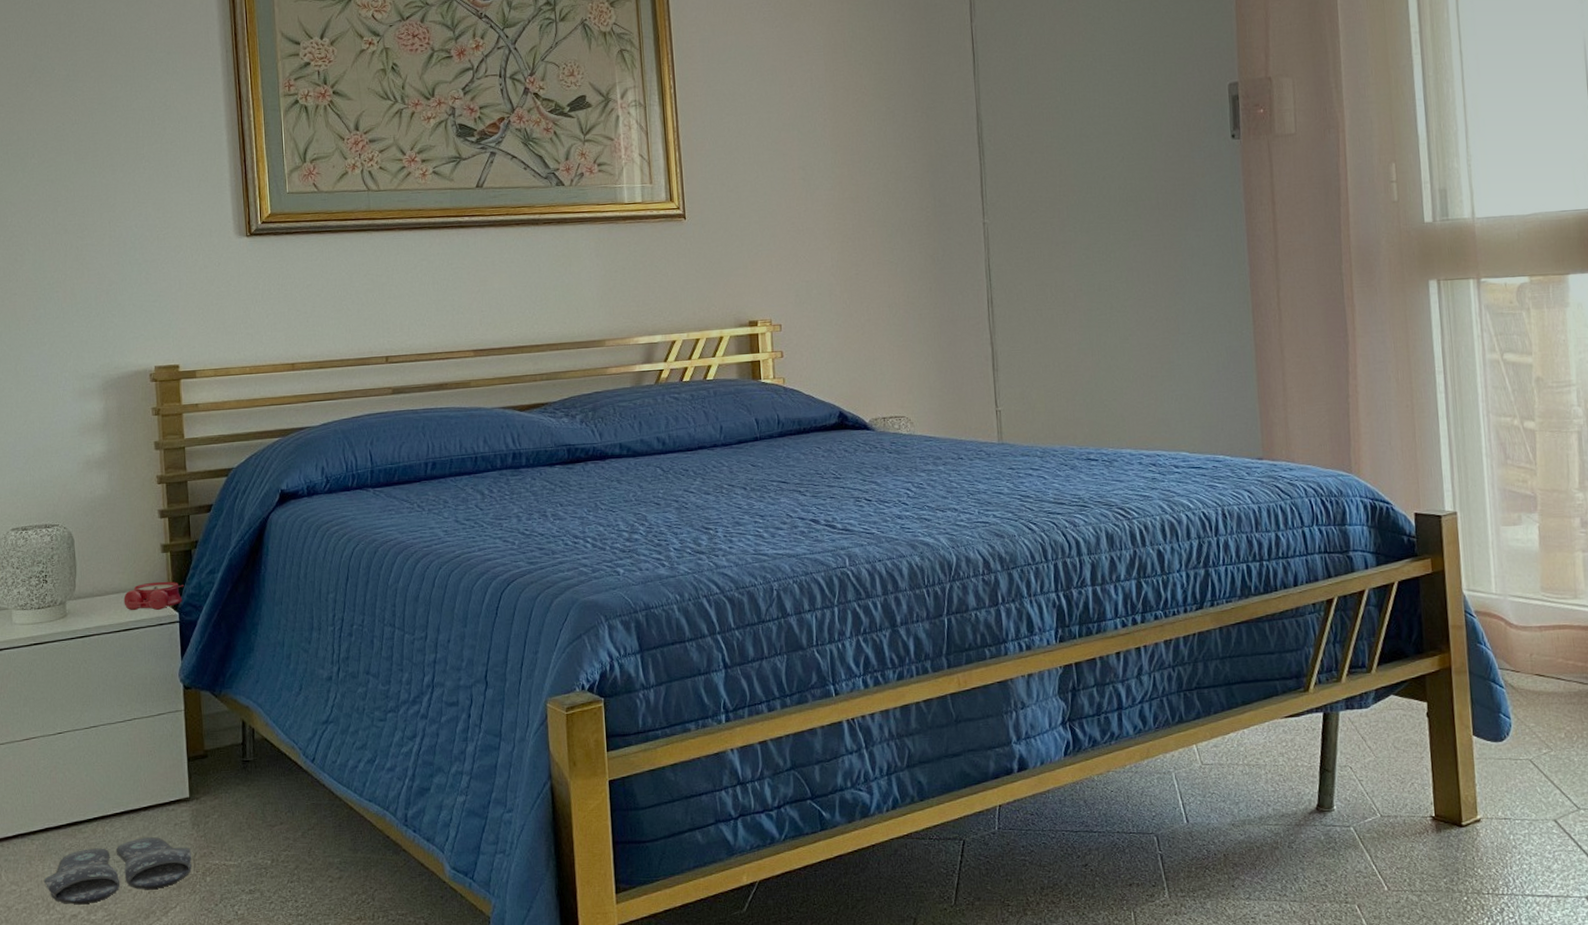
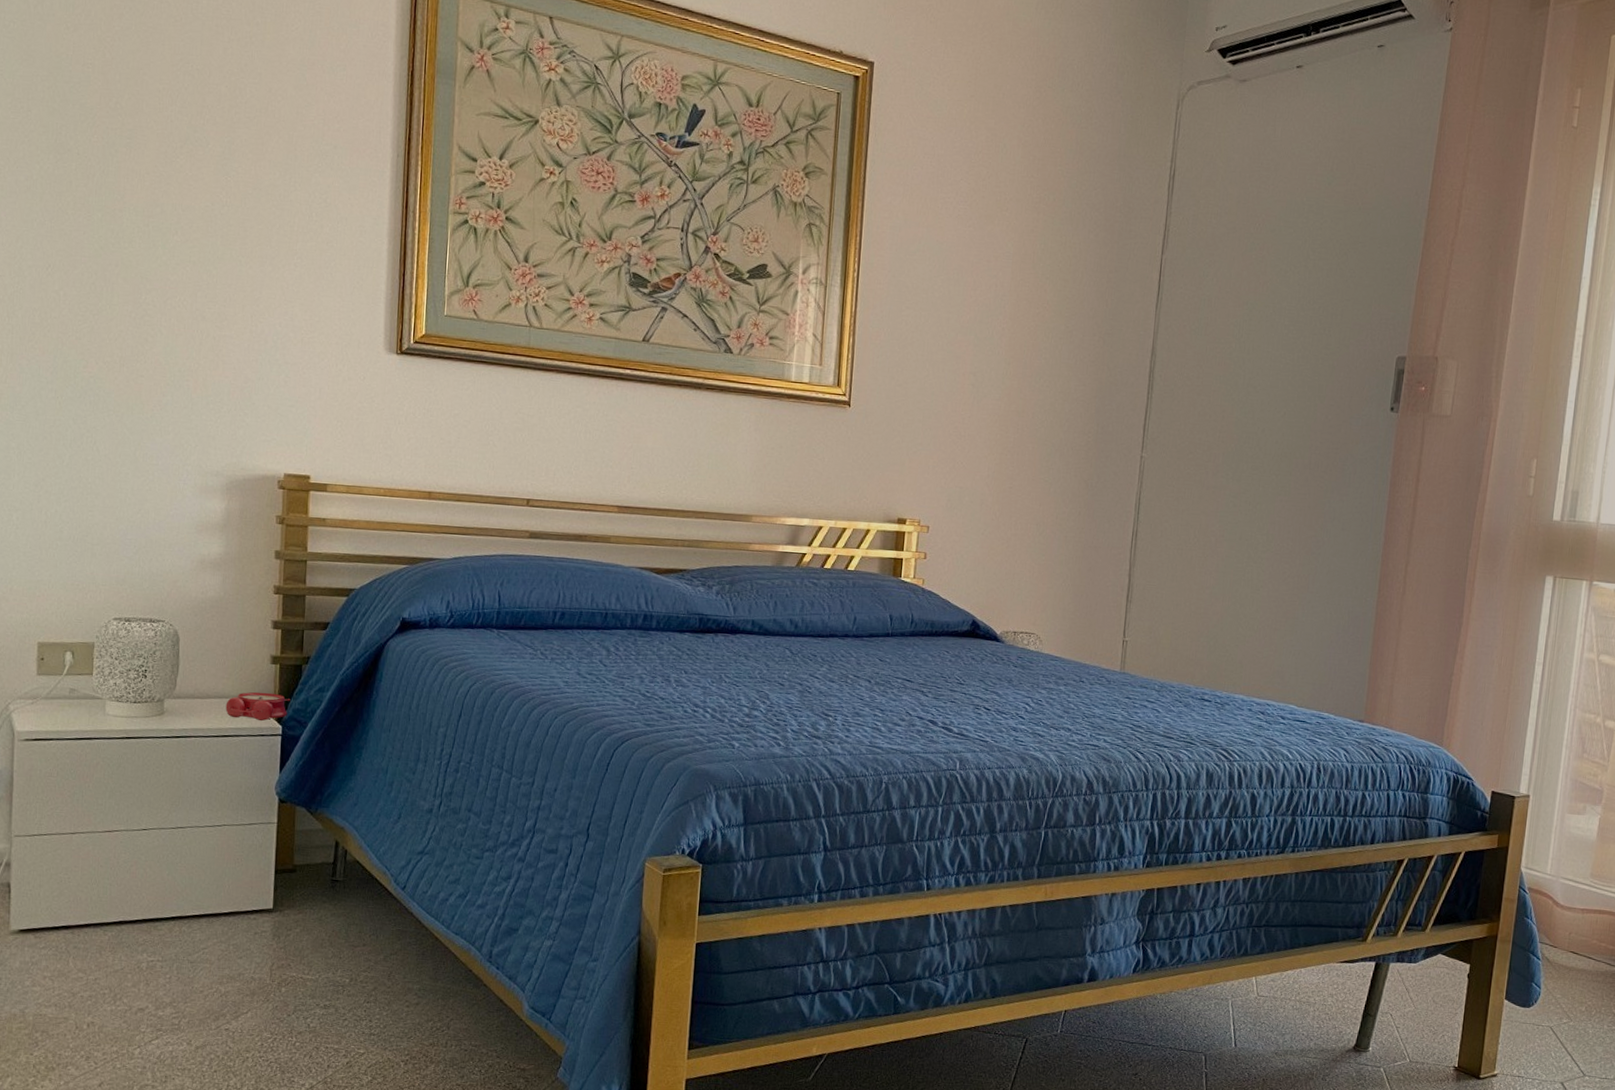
slippers: present [43,837,192,905] -> none [112,942,269,1000]

